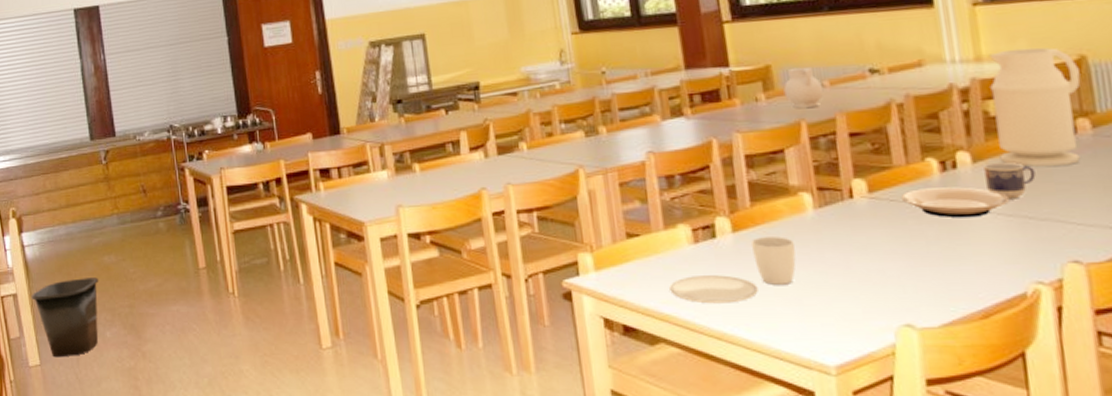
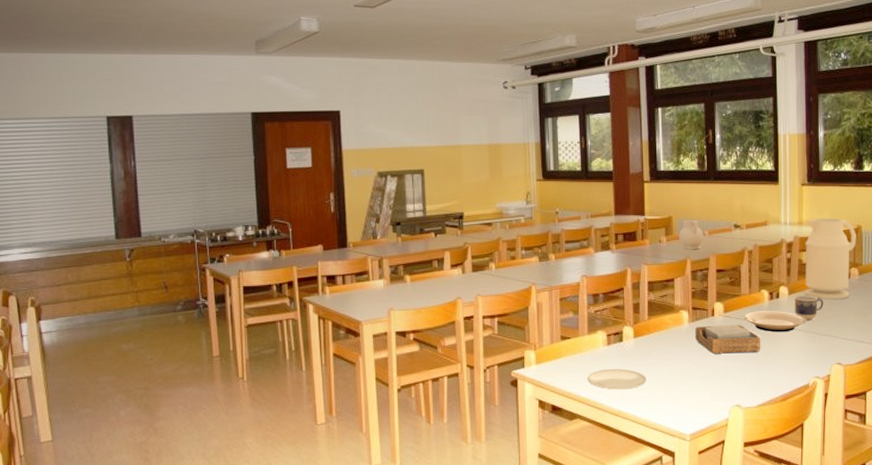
waste bin: present [31,277,99,358] -> none [46,363,117,434]
cup: present [751,236,796,285] -> none [646,342,673,376]
napkin holder: none [825,209,936,252] -> present [695,325,761,354]

